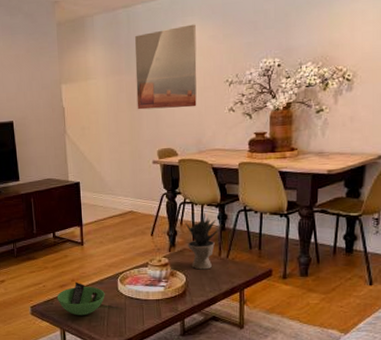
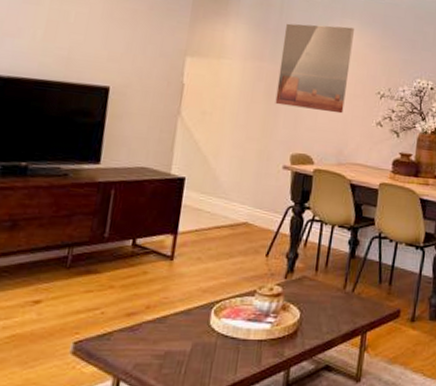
bowl: present [56,282,105,316] -> none [118,309,191,359]
potted plant: present [185,212,223,270] -> none [309,234,353,305]

